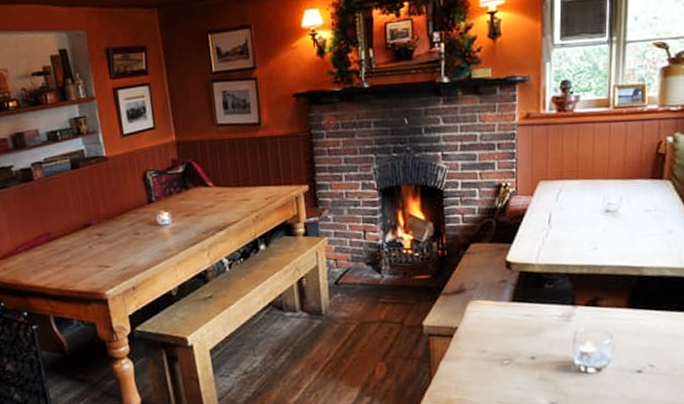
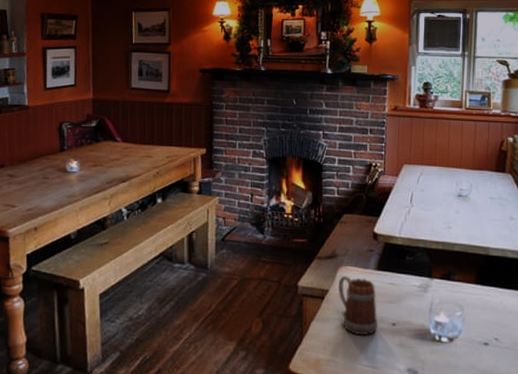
beer mug: none [469,311,515,371] -> present [339,276,378,335]

